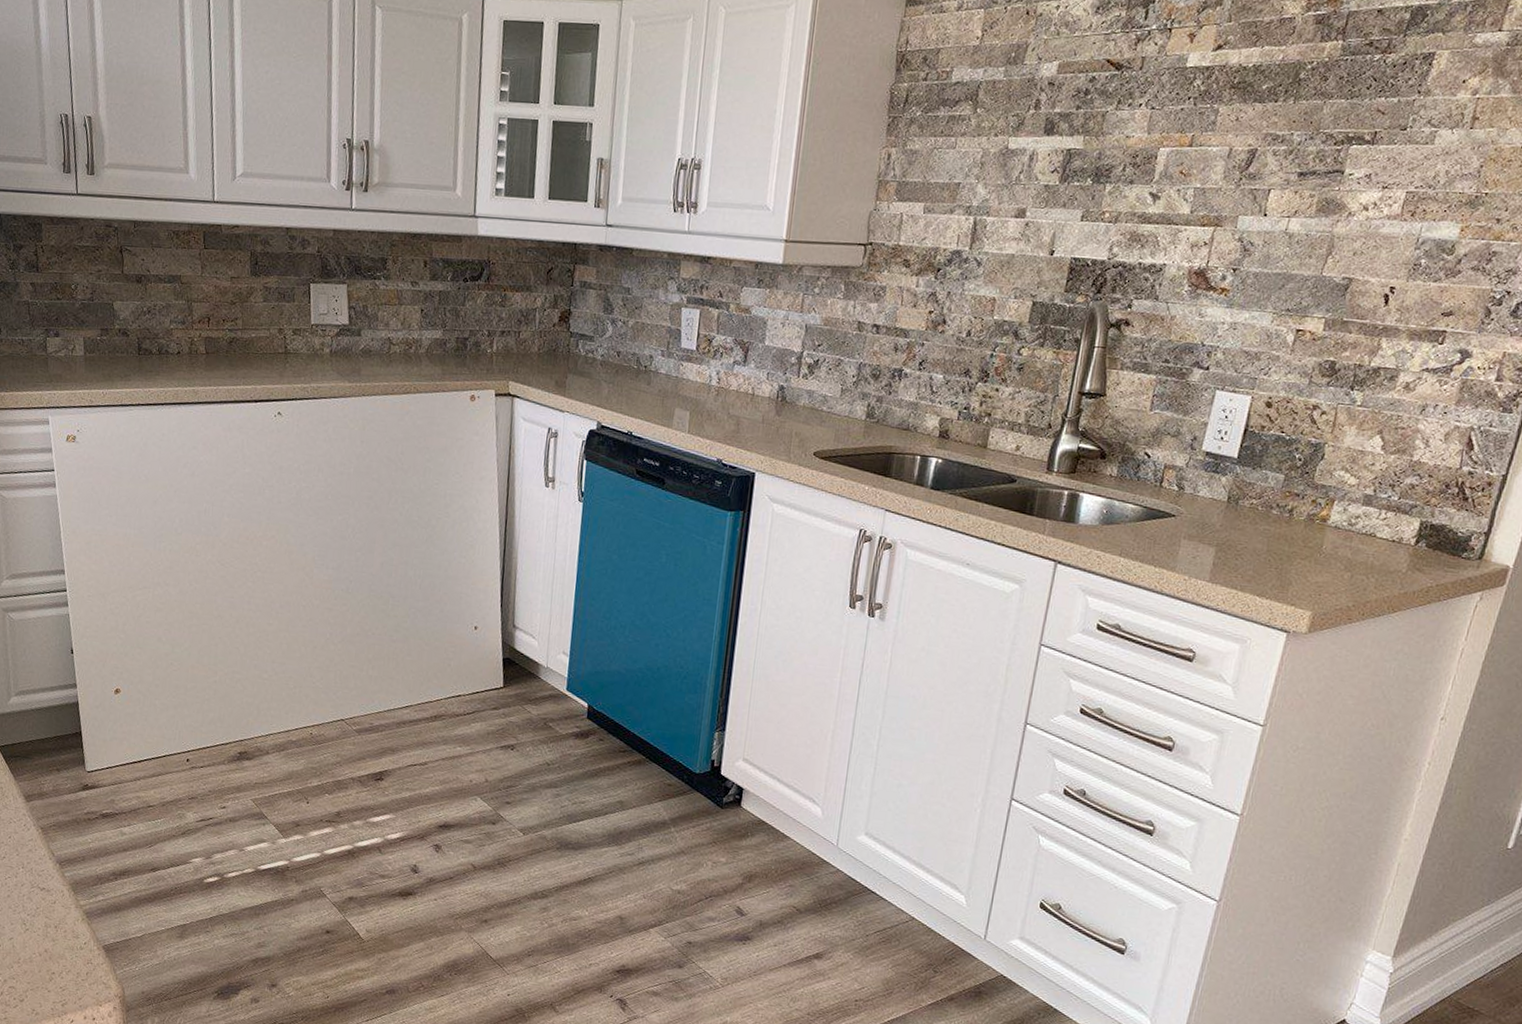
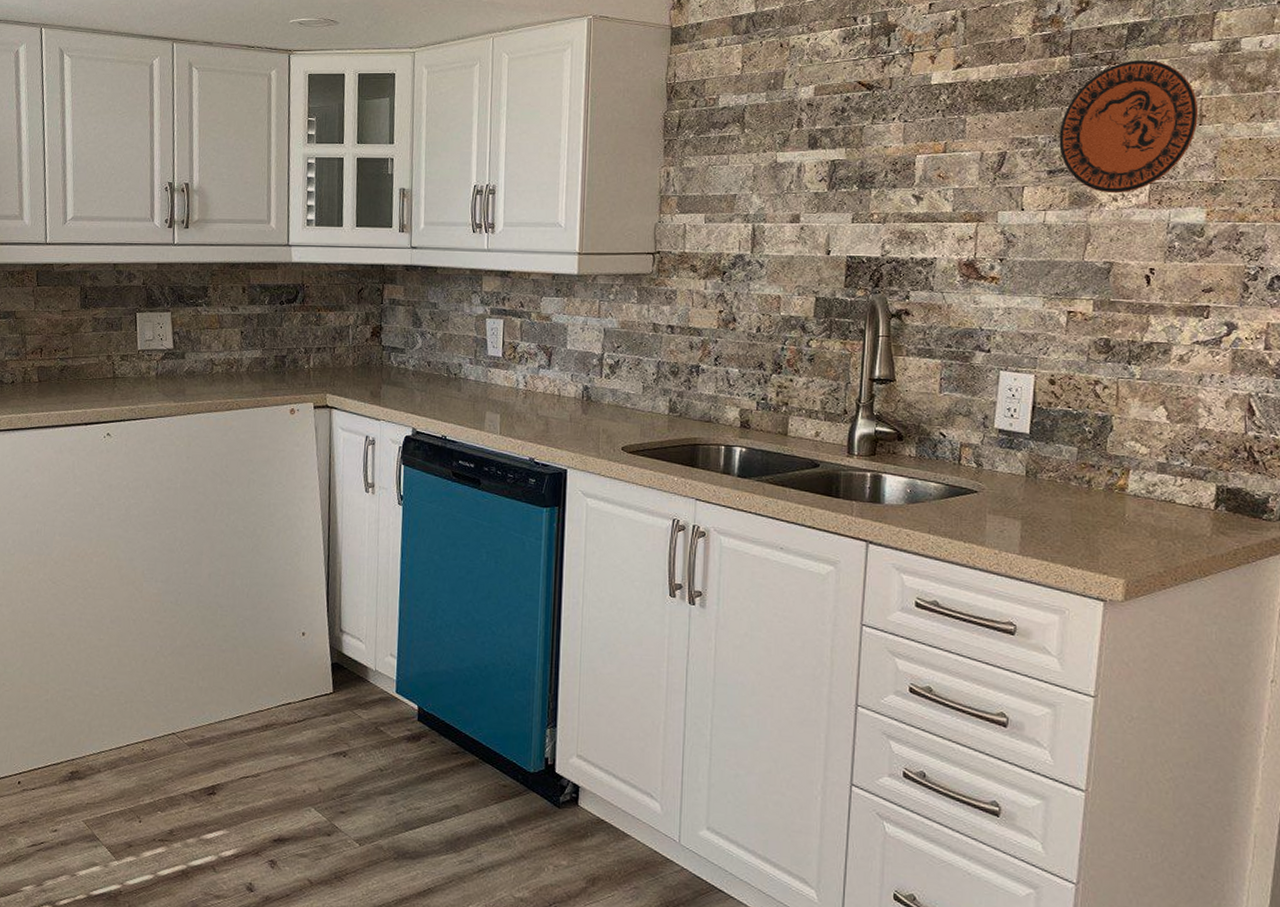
decorative plate: none [1315,50,1473,202] -> present [1059,60,1199,194]

